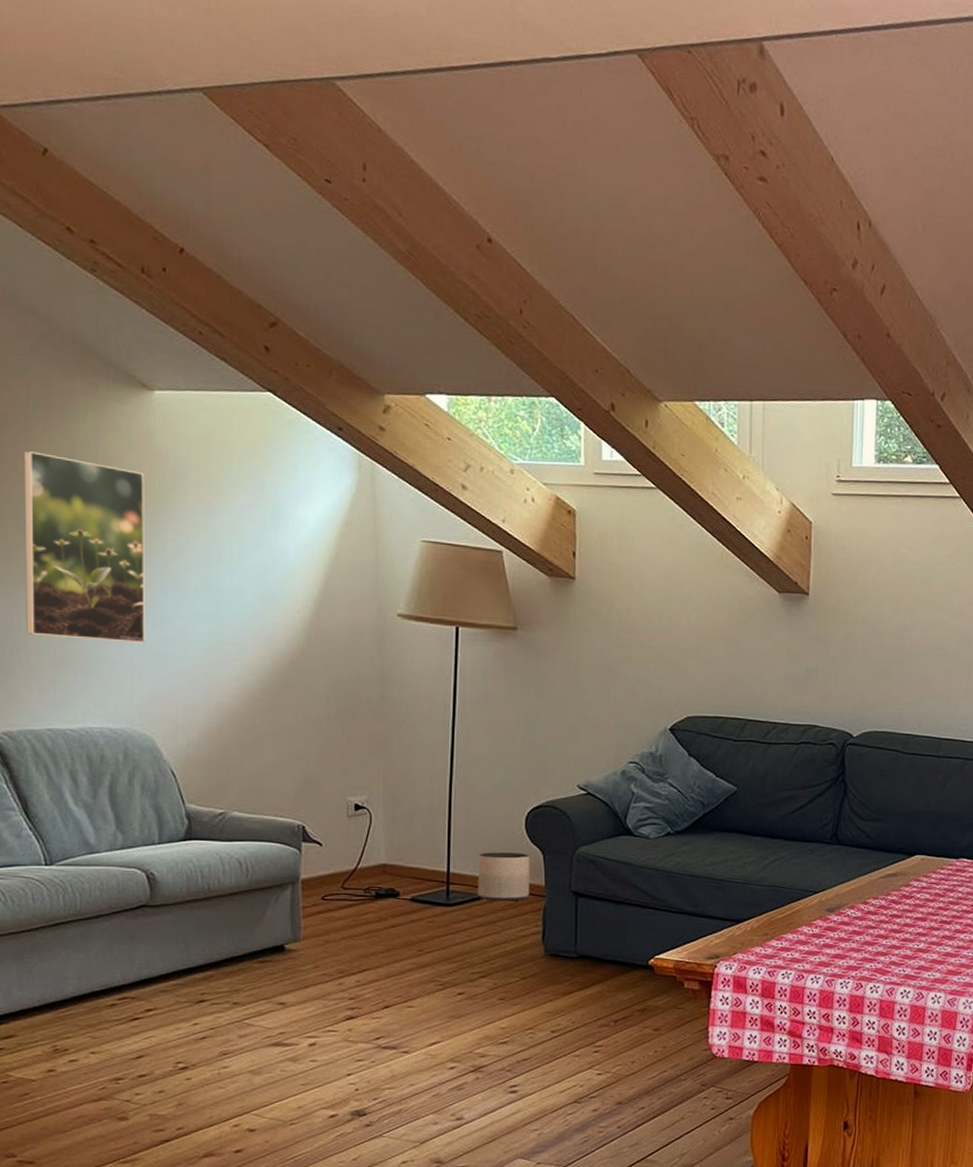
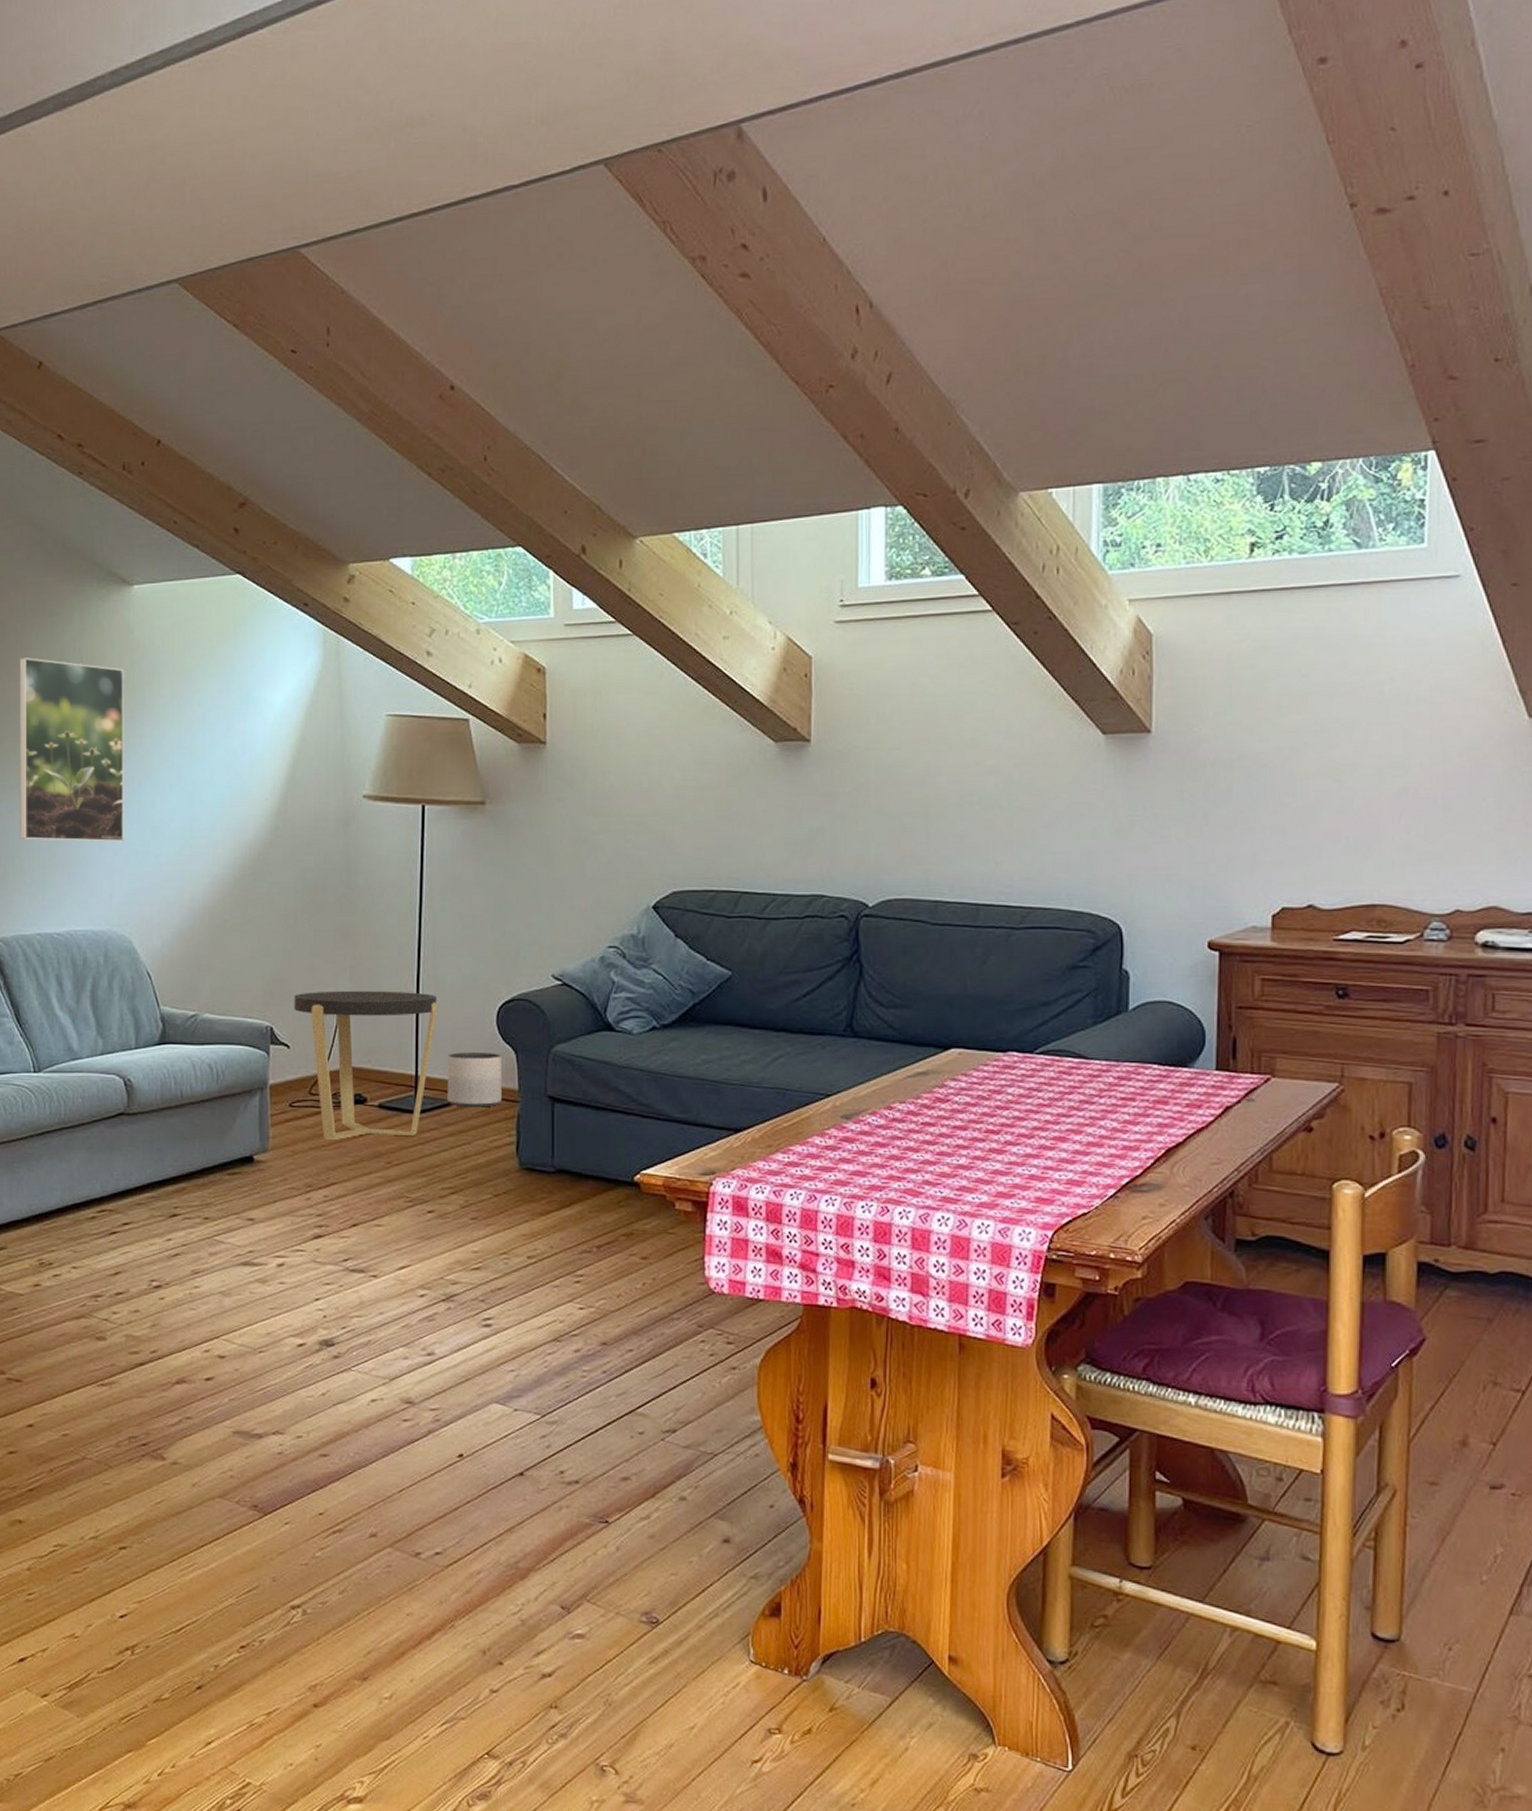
side table: none [326,793,468,930] -> present [294,990,437,1139]

